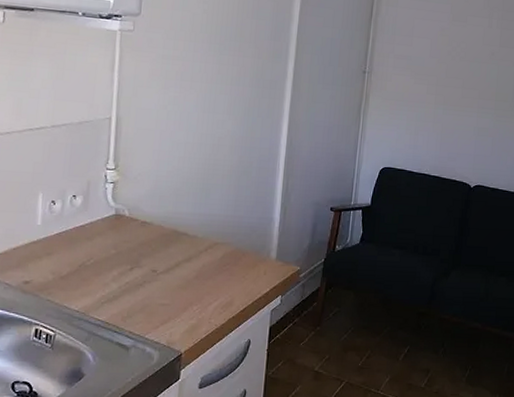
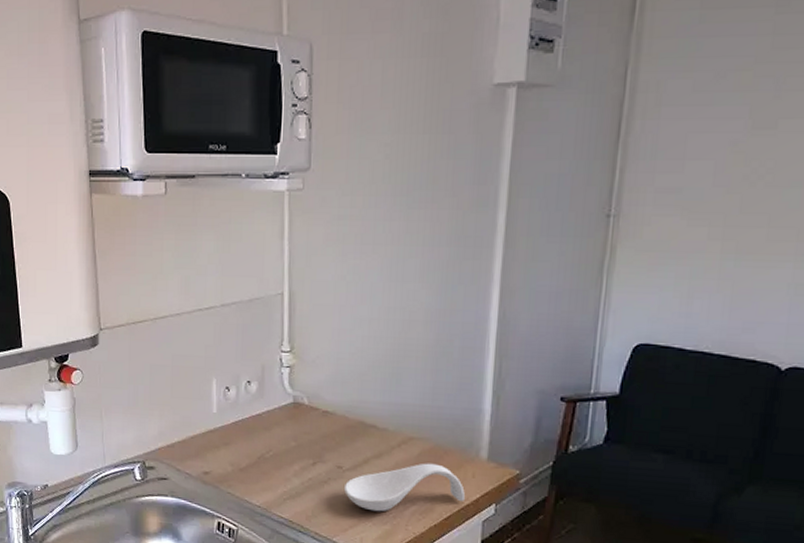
spoon rest: none [157,264,258,309] -> present [343,463,465,512]

